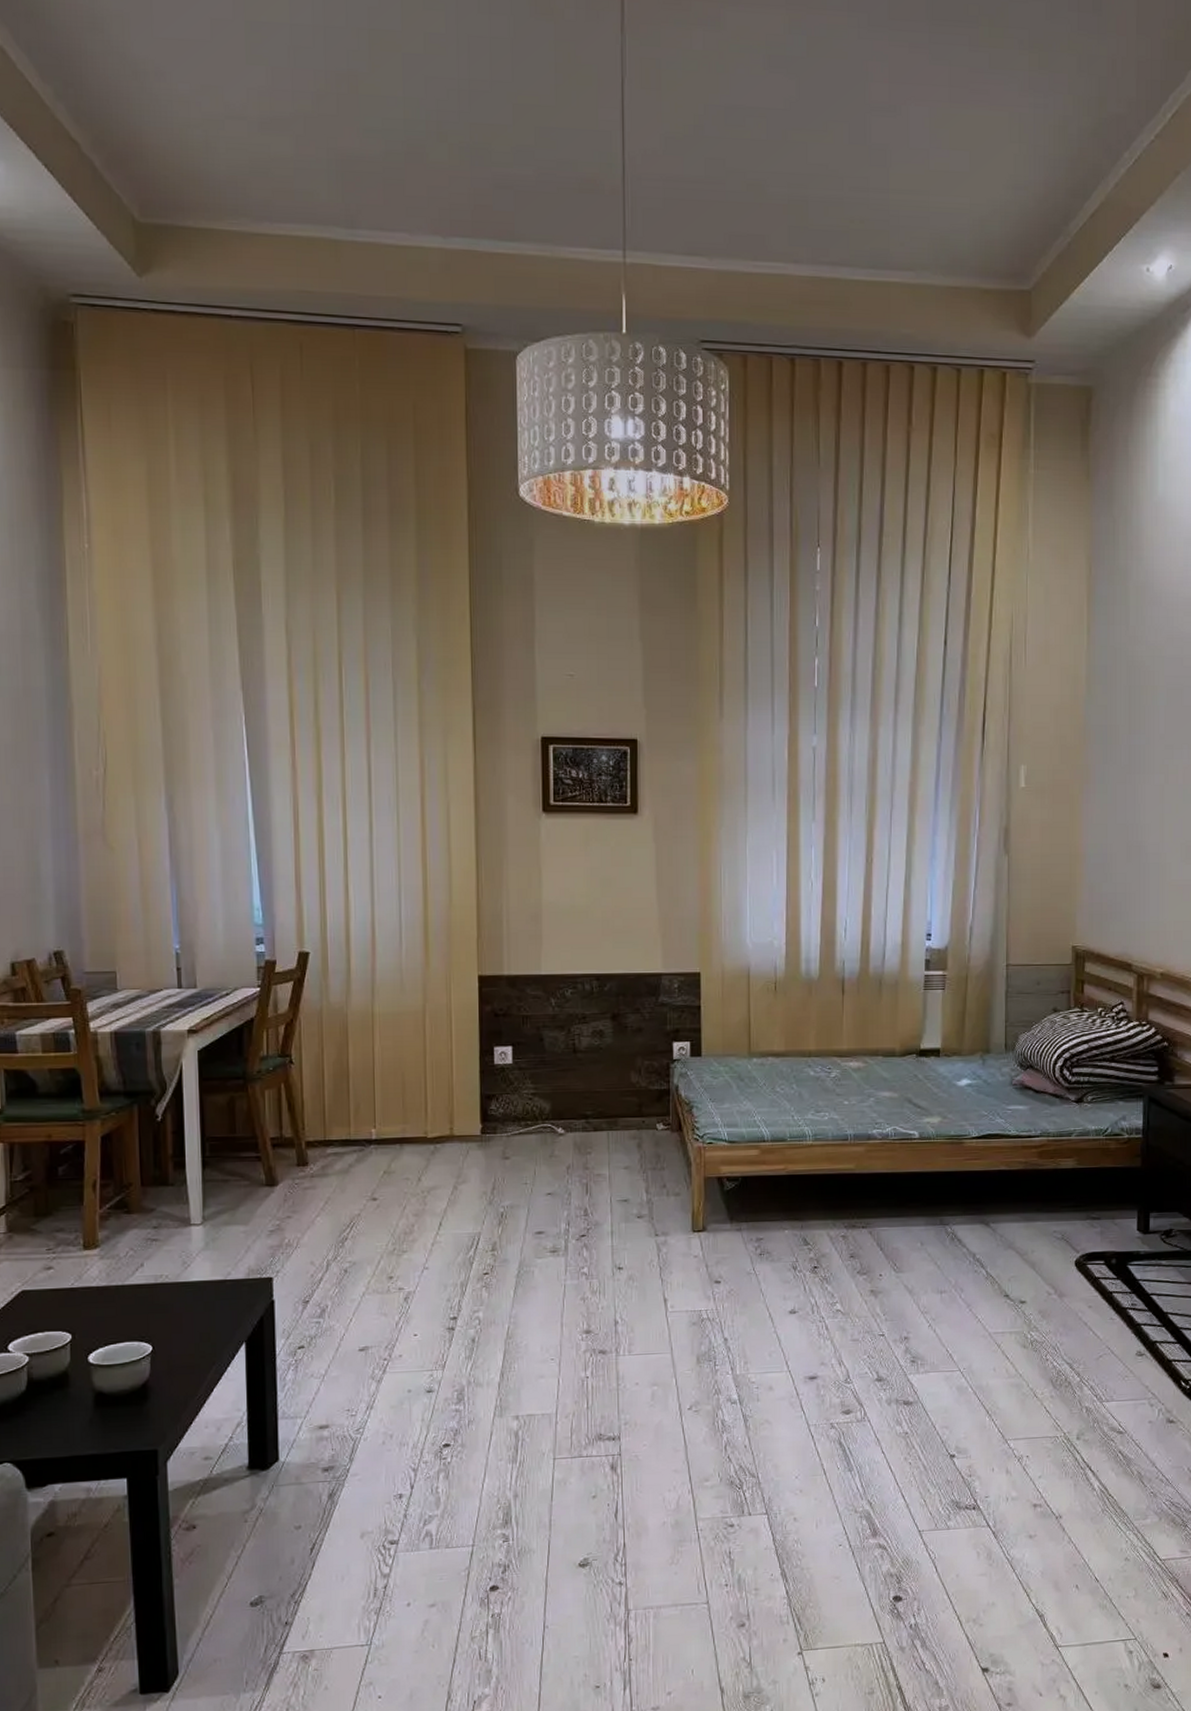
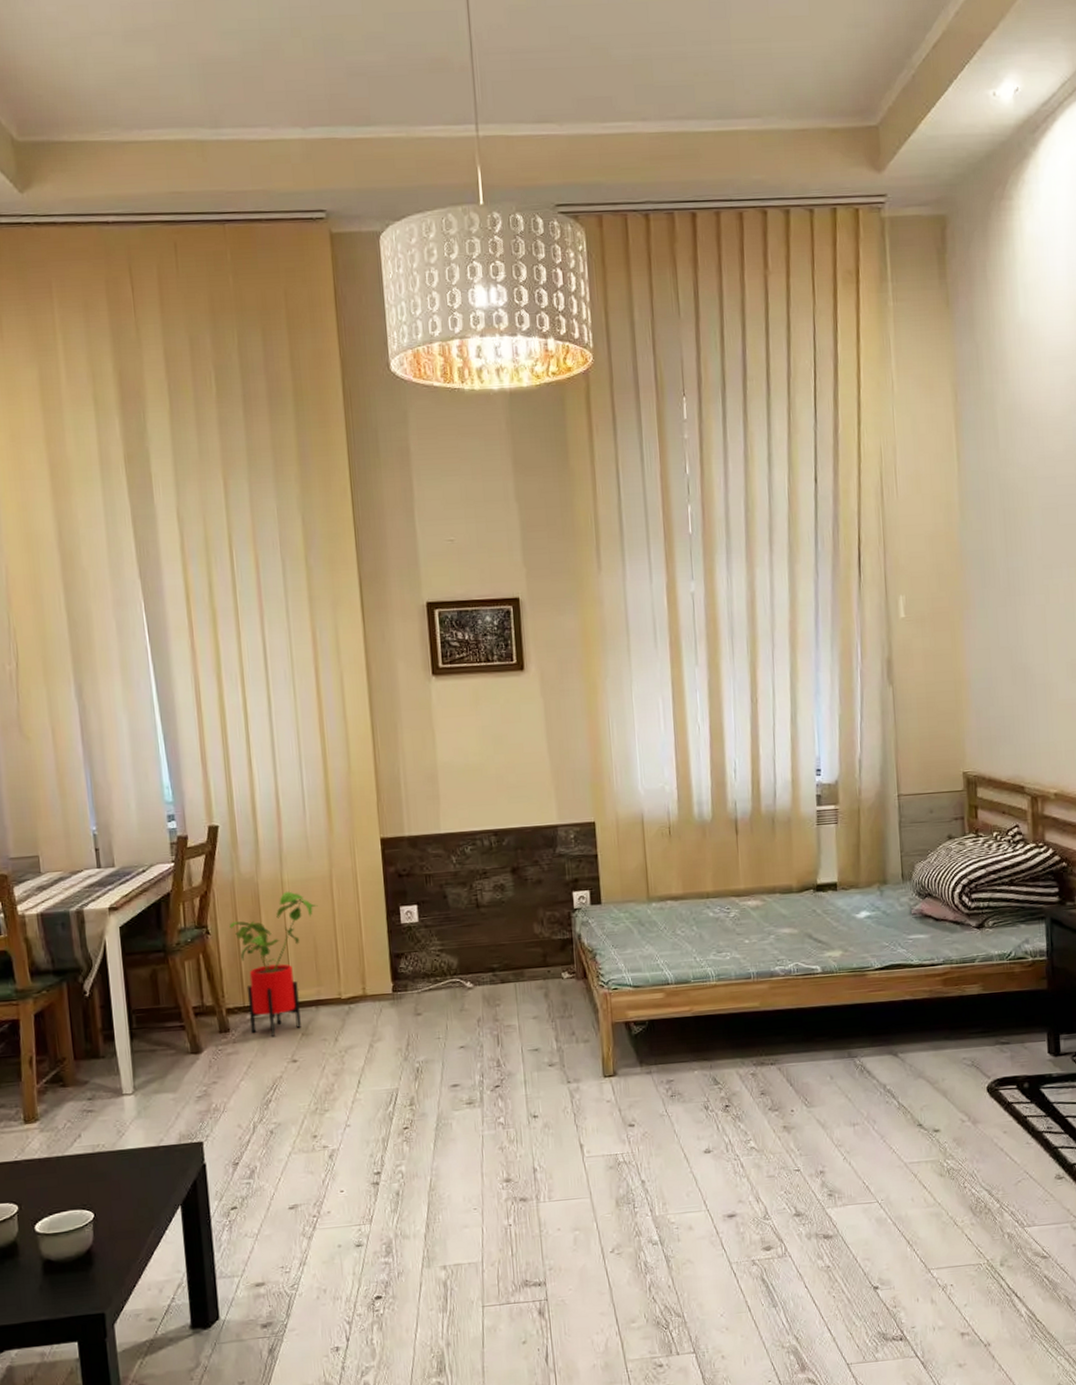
house plant: none [315,1024,409,1172] -> present [229,891,318,1036]

